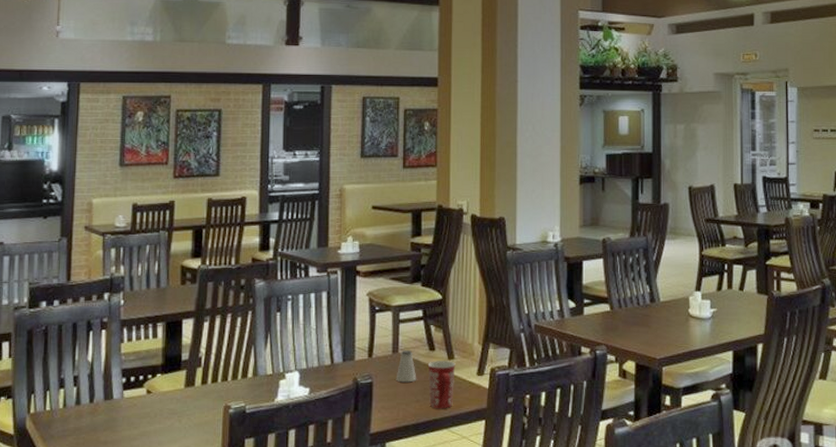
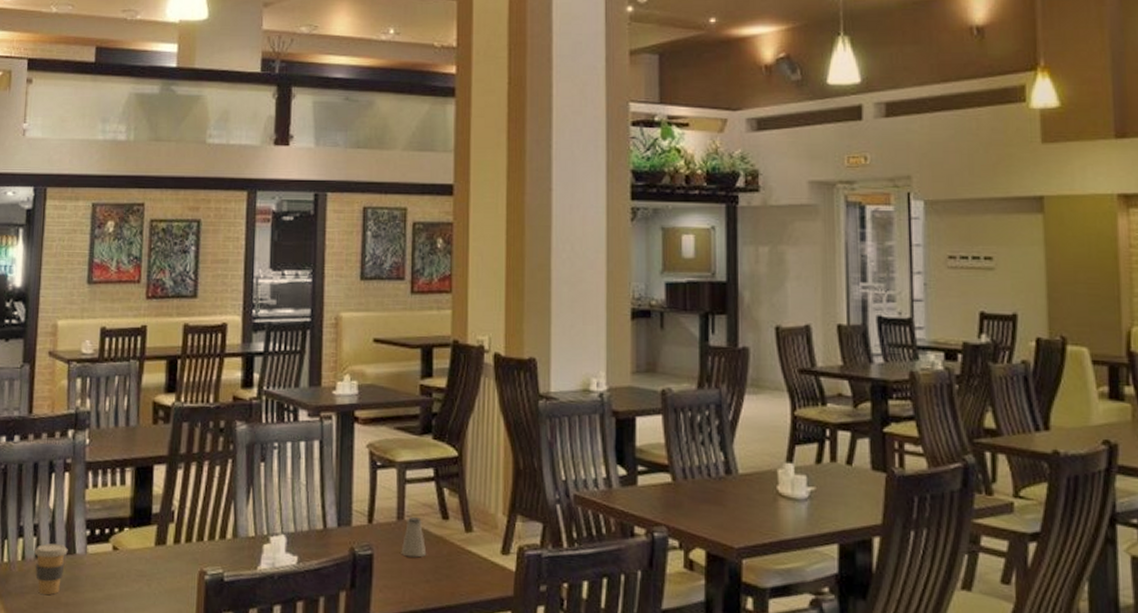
coffee cup: none [75,392,106,435] -> present [34,543,68,595]
mug: present [427,361,456,409] -> none [440,532,474,594]

